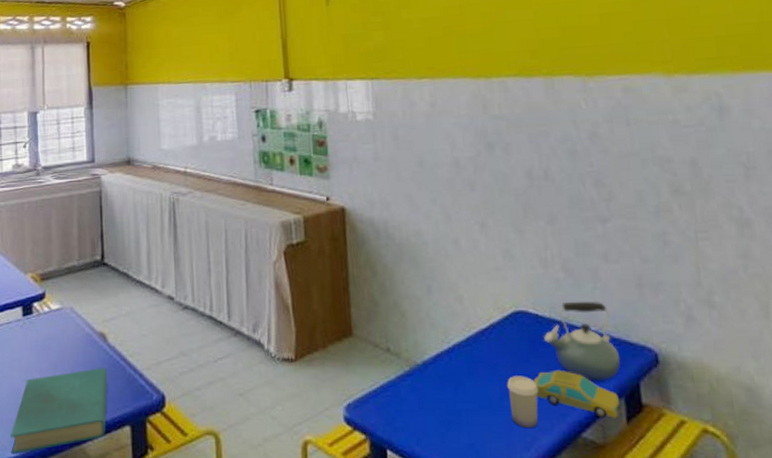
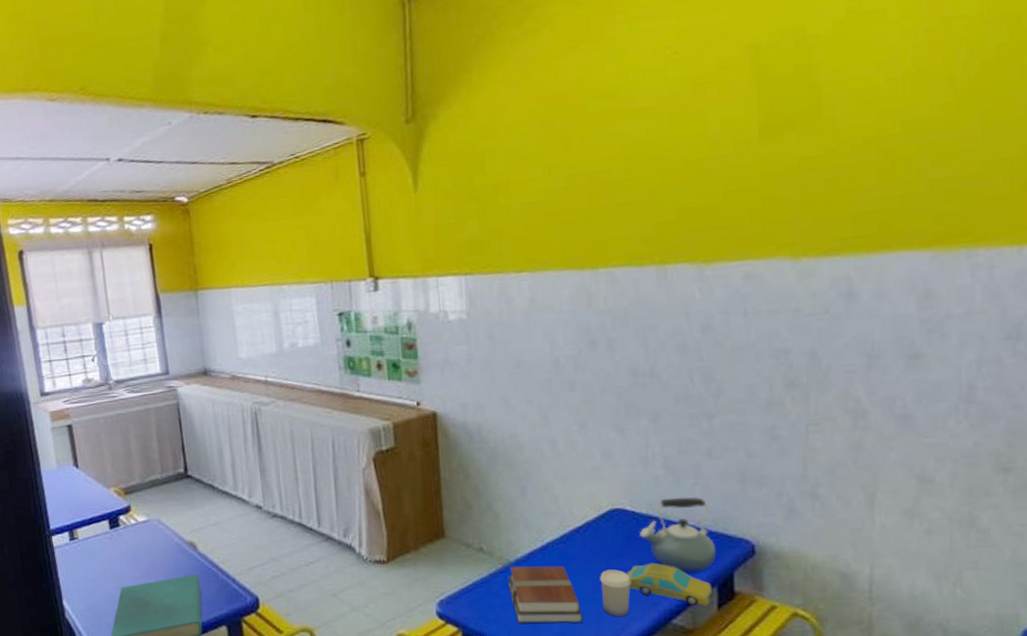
books: none [415,369,492,433] -> present [507,565,583,624]

